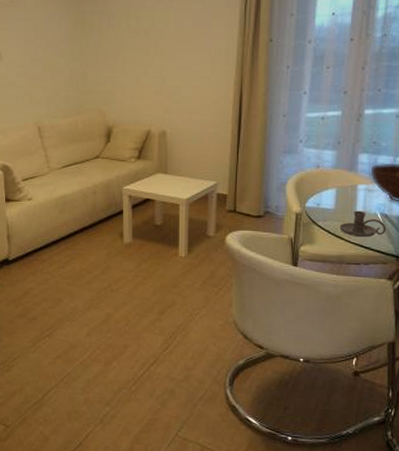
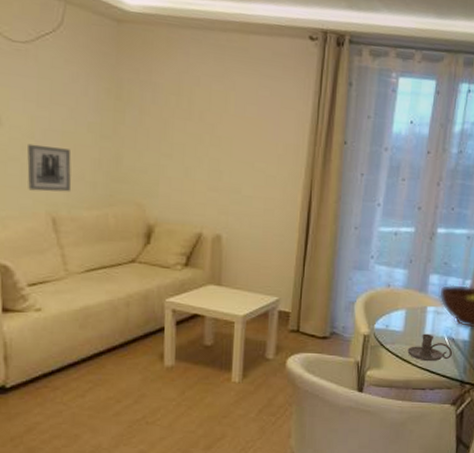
wall art: none [20,71,50,107] -> present [27,143,71,192]

